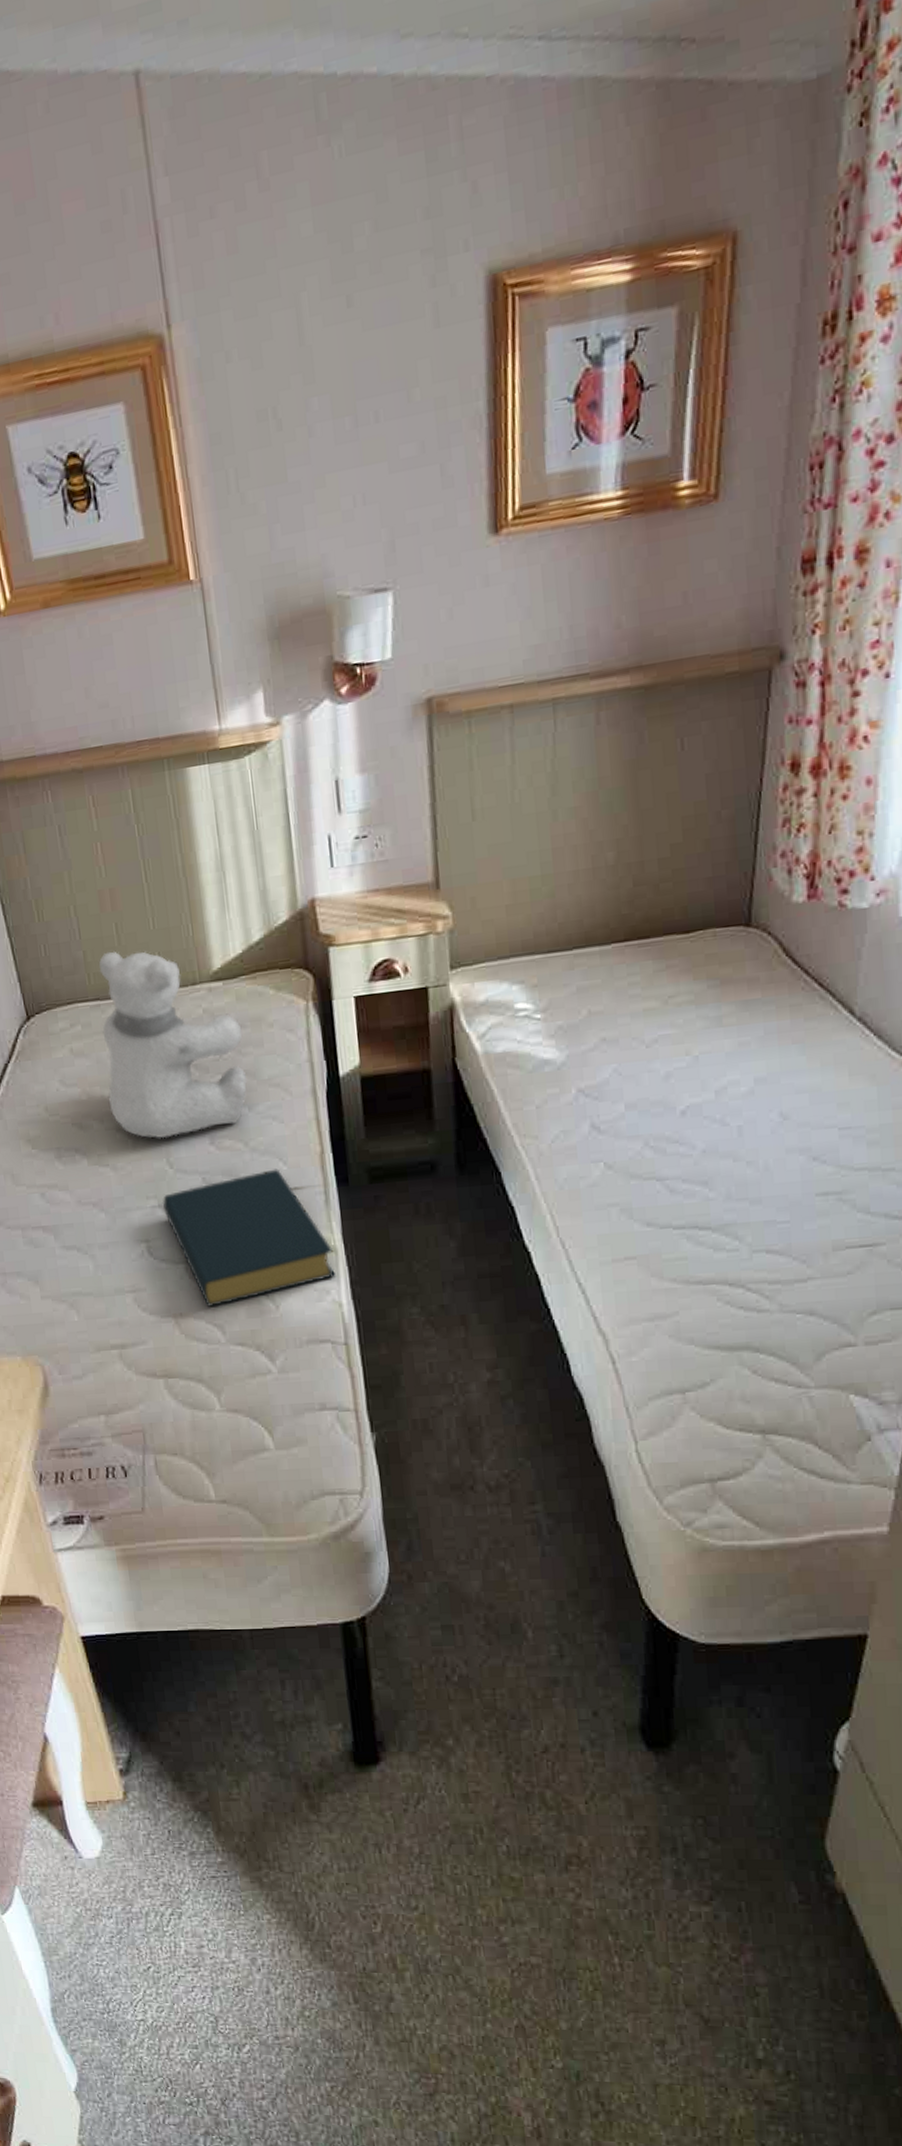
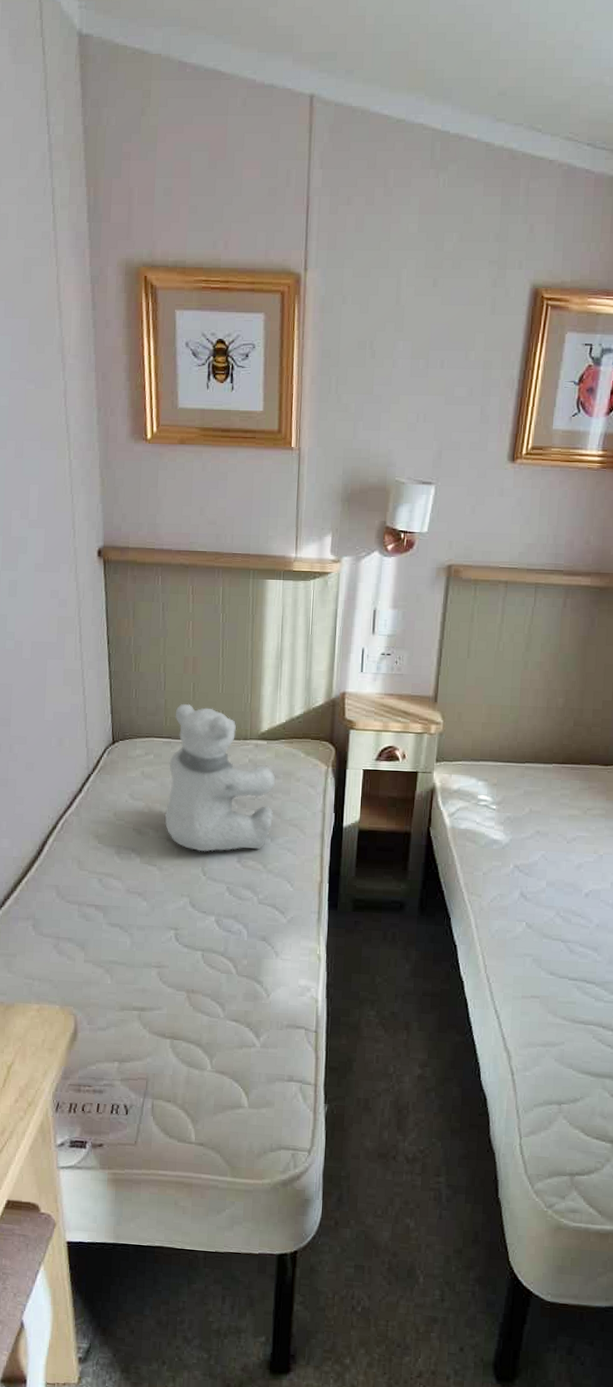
hardback book: present [162,1169,335,1307] -> none [193,889,318,988]

